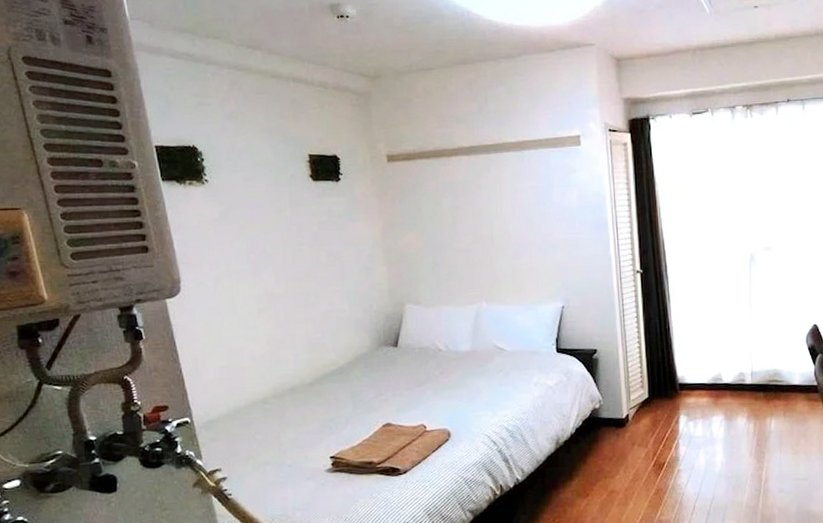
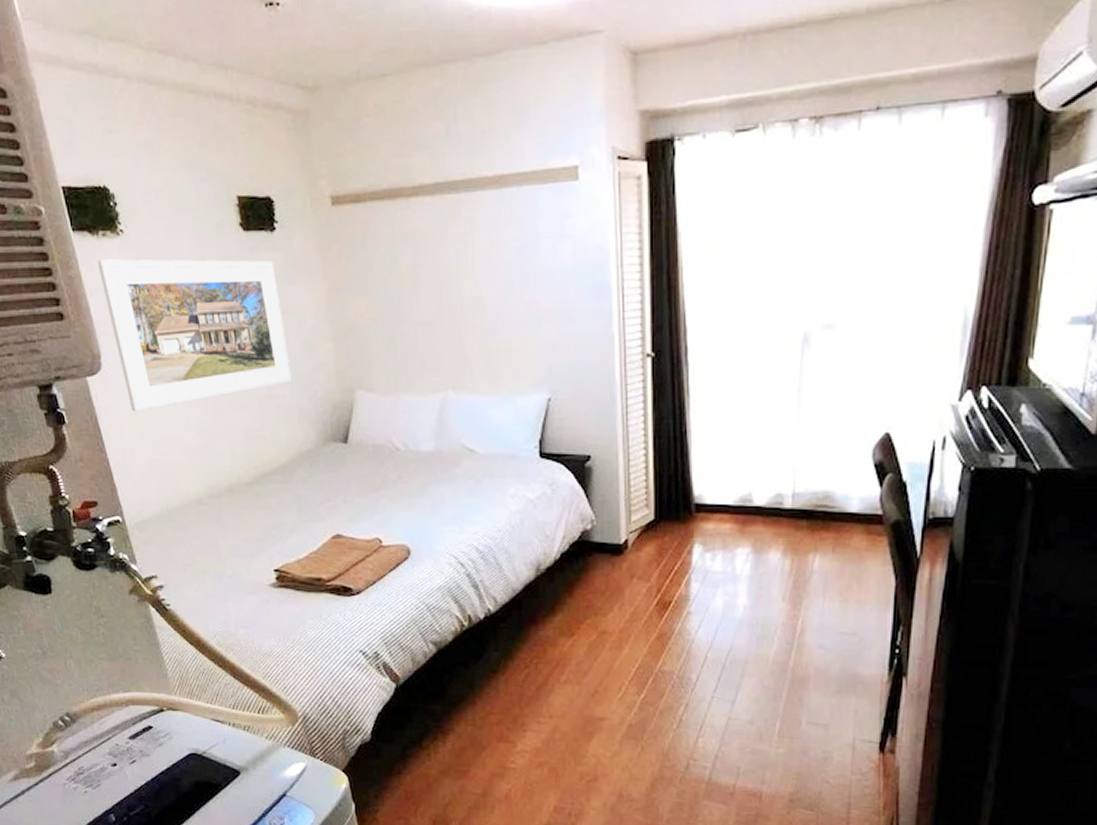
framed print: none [183,203,351,327] -> present [97,259,292,412]

